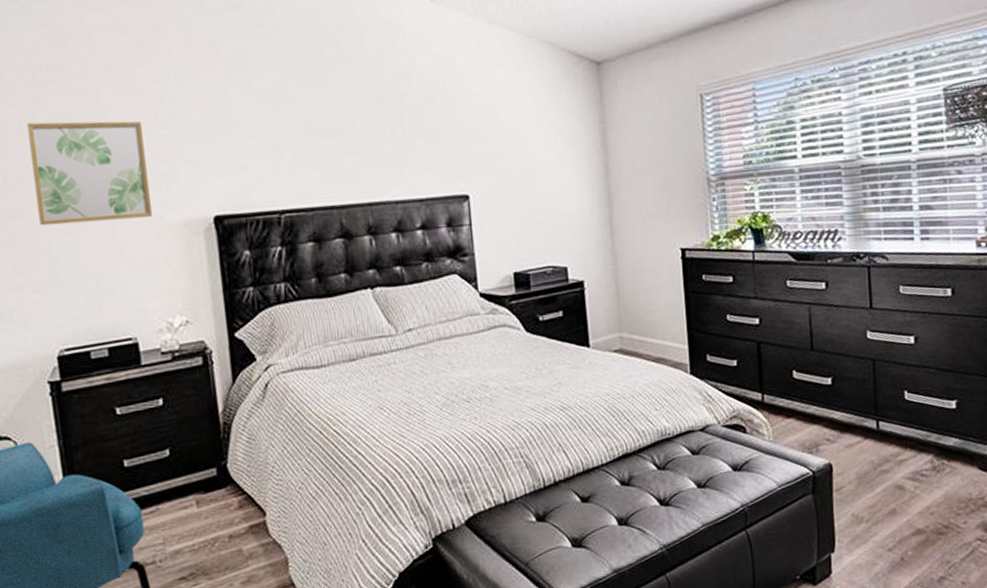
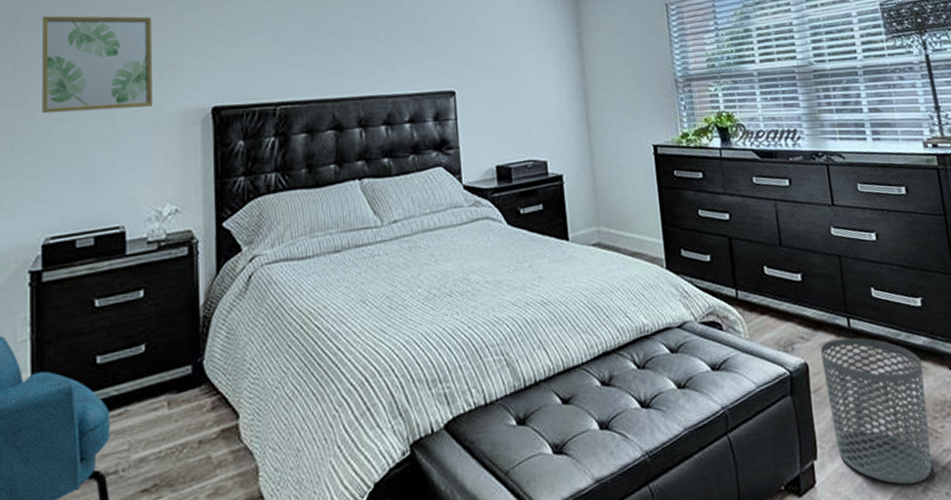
waste bin: none [846,439,951,575] -> present [820,337,932,485]

